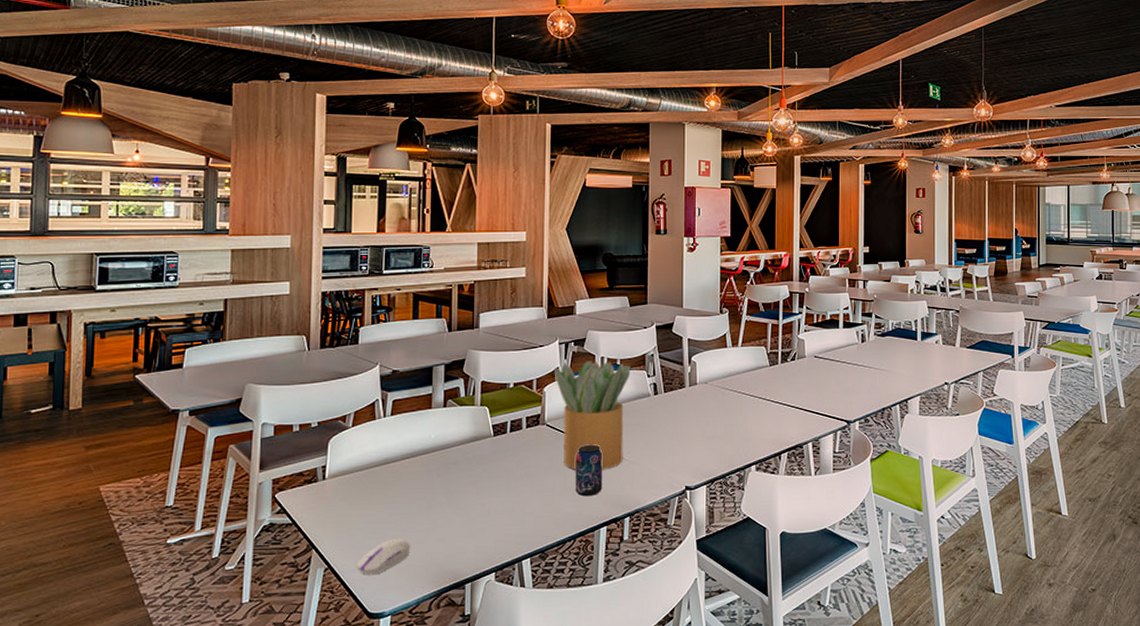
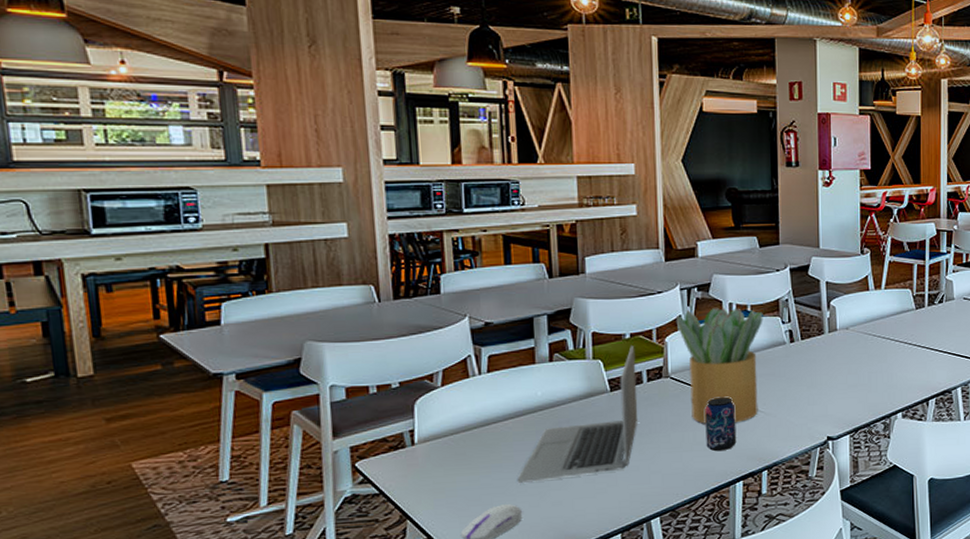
laptop: none [408,394,517,519] -> present [517,346,638,483]

